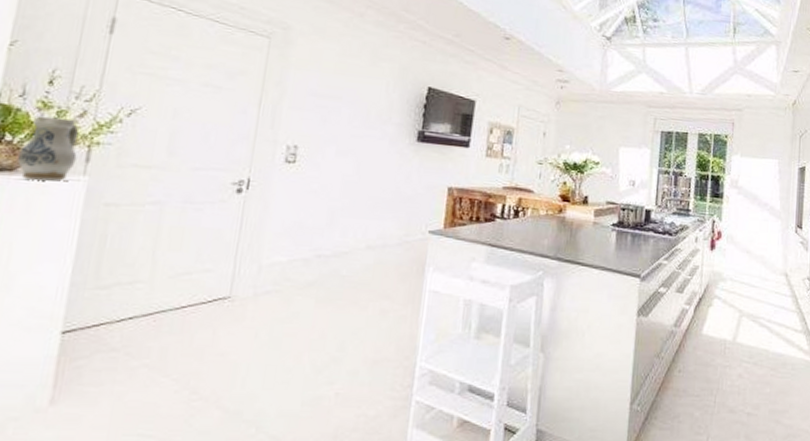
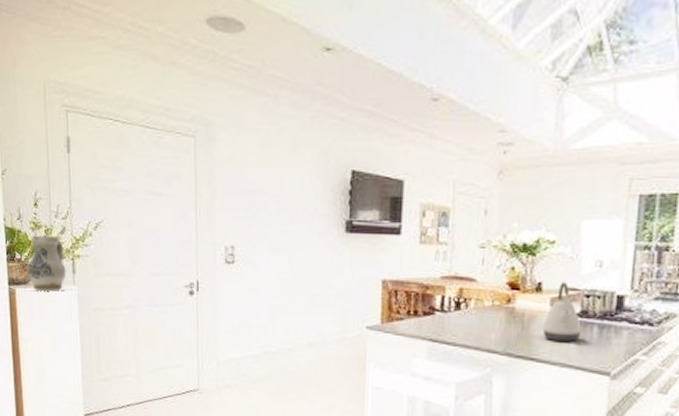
kettle: none [587,196,619,249] -> present [542,282,582,343]

